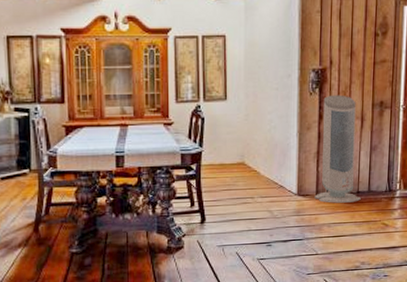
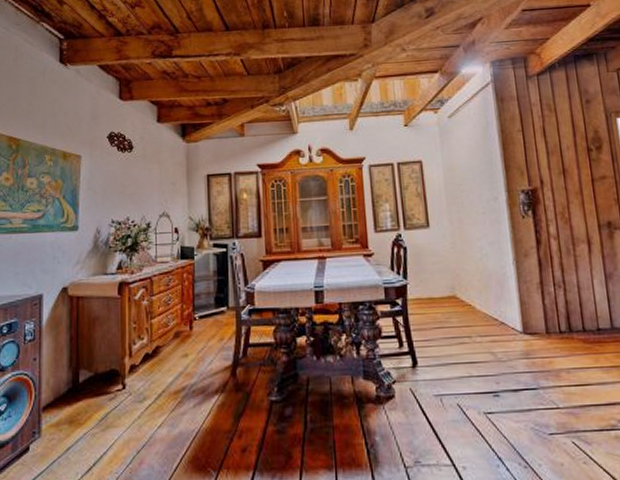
air purifier: present [314,95,361,203] -> none [538,216,604,343]

